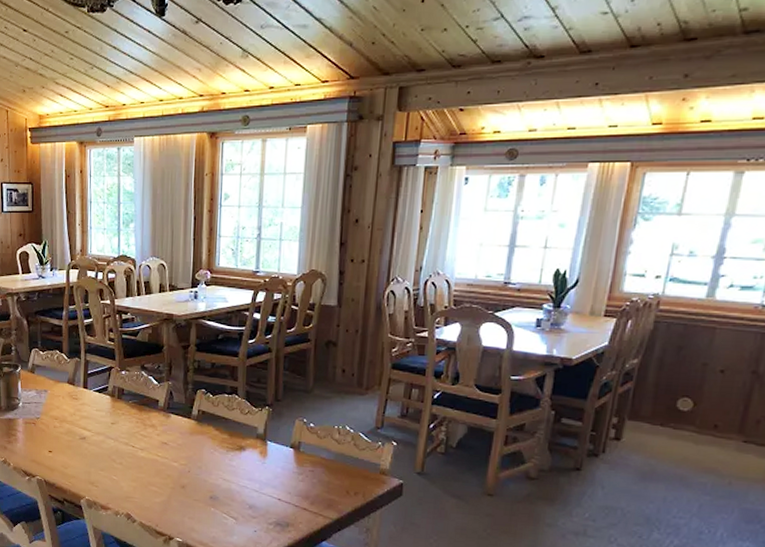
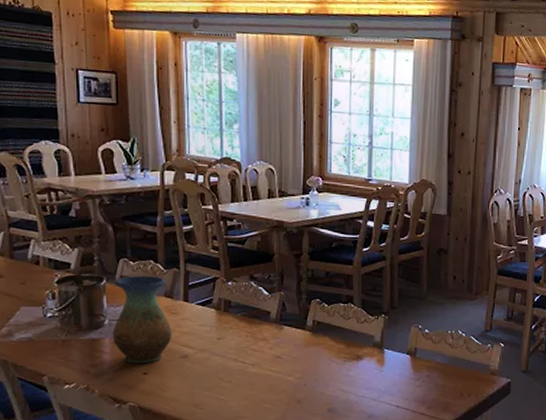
vase: none [25,364,74,443] -> present [112,275,173,364]

